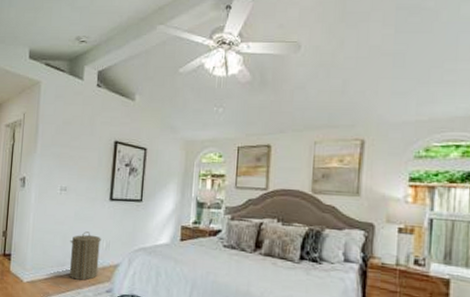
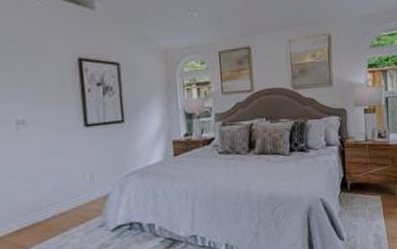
laundry hamper: present [70,231,102,281] -> none [42,166,86,223]

